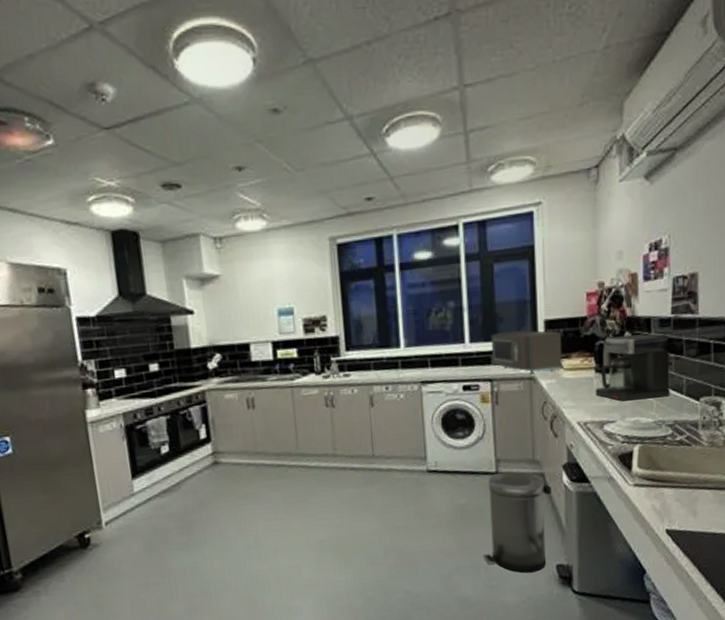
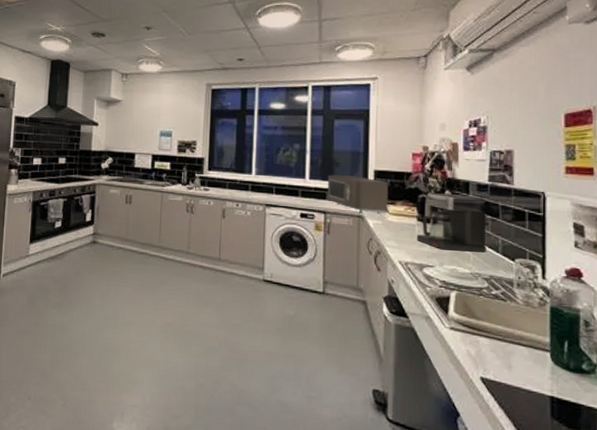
pedal bin: present [482,472,551,573] -> none [304,293,372,392]

